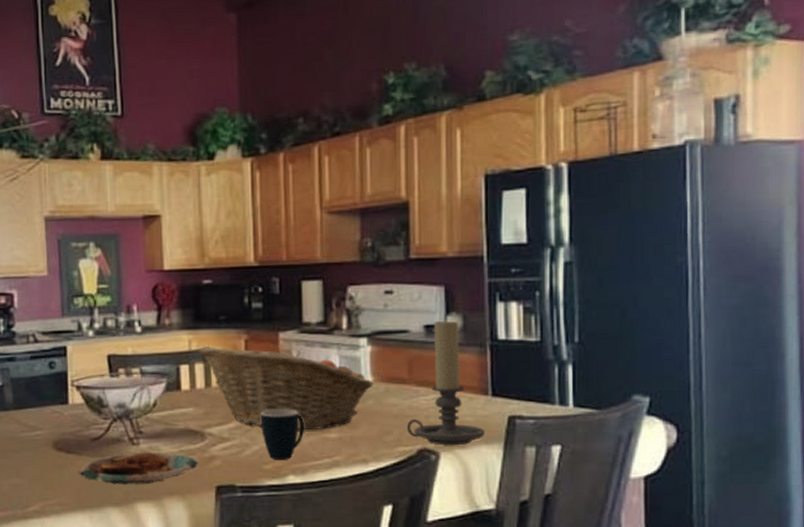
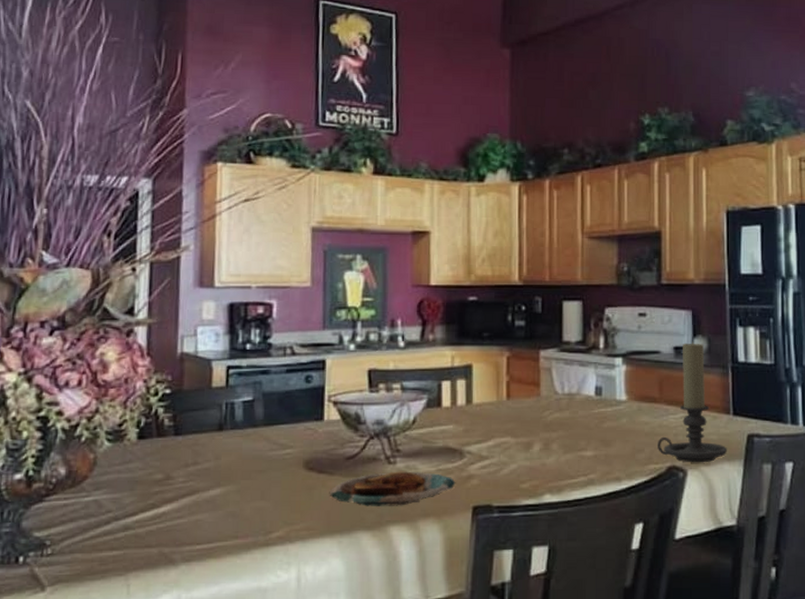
fruit basket: present [199,346,373,431] -> none [461,362,627,448]
mug: present [260,410,304,460] -> none [519,428,561,478]

